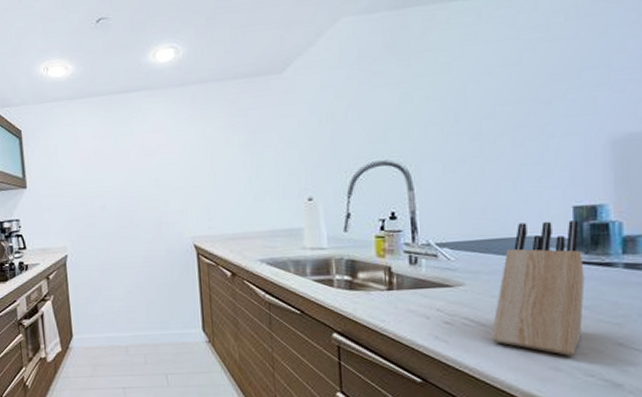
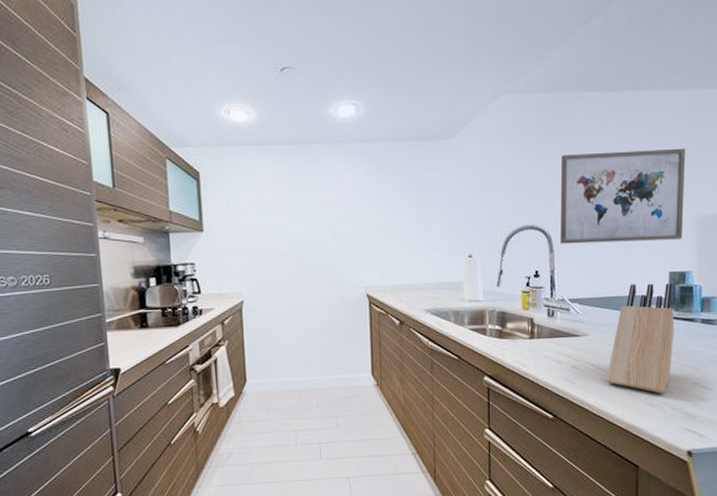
wall art: none [418,54,591,181] -> present [560,148,686,244]

